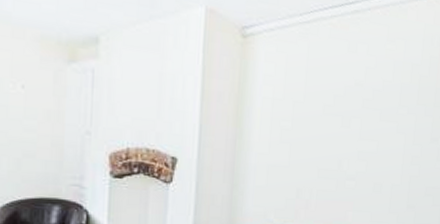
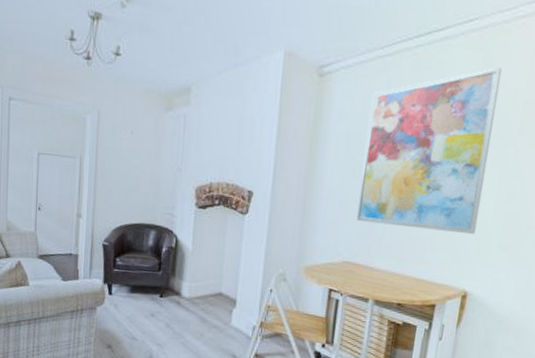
wall art: none [284,43,402,196] -> present [356,68,503,235]

